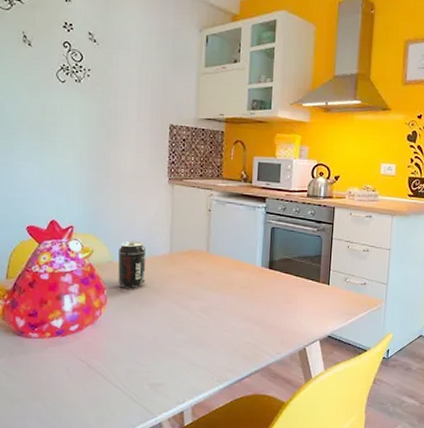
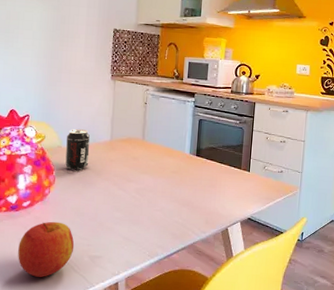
apple: none [67,346,132,409] -> present [18,221,75,277]

